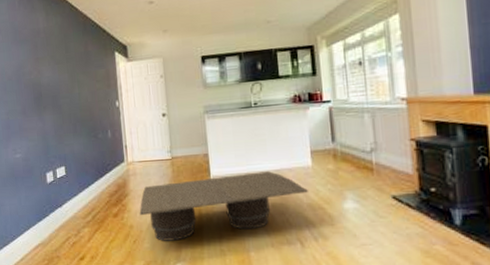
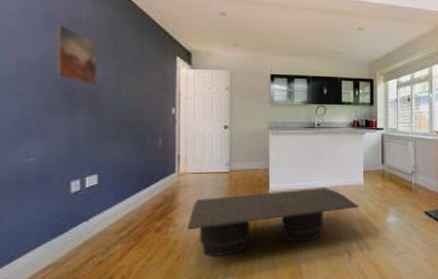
wall art: none [23,38,56,88] -> present [56,24,97,85]

